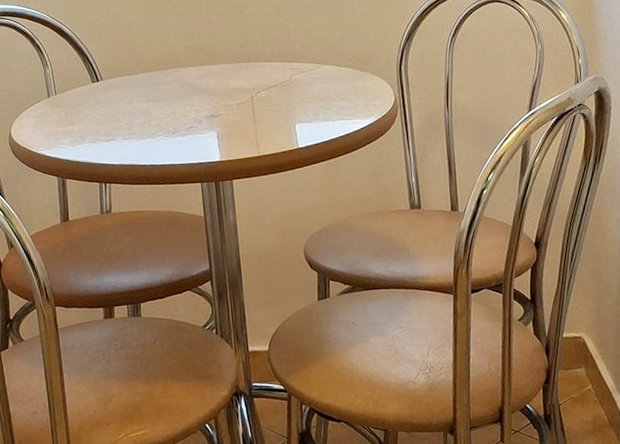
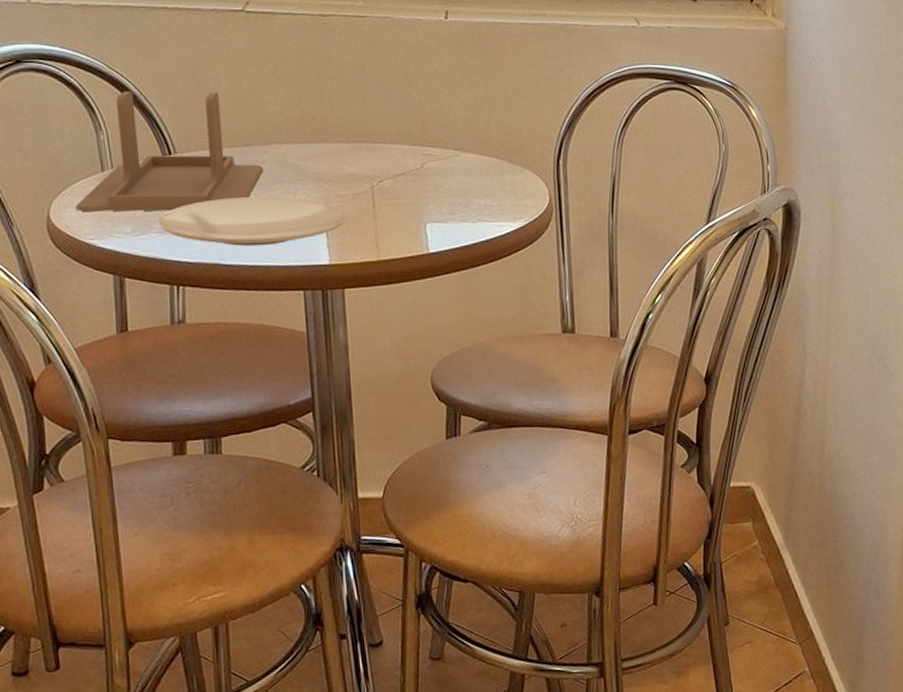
napkin holder: none [30,31,168,129] -> present [76,90,264,212]
plate: none [90,109,233,150] -> present [158,196,347,247]

